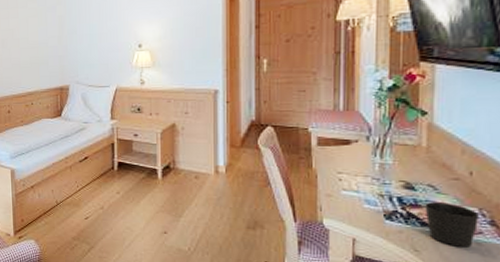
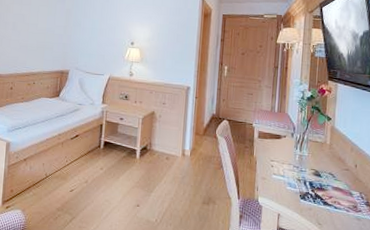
cup: present [425,202,479,248] -> none [326,186,360,222]

